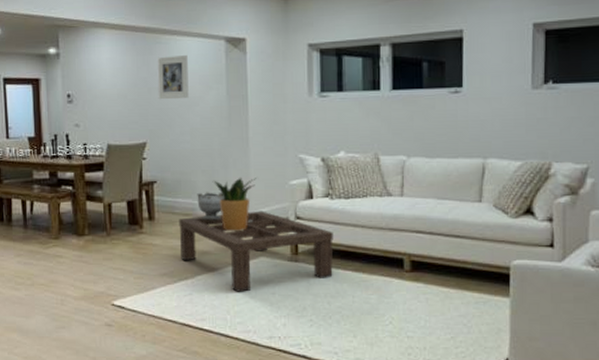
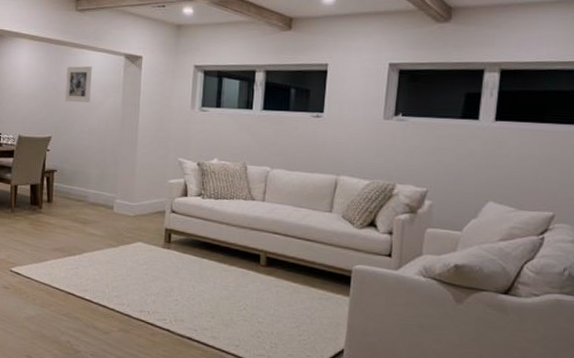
coffee table: present [178,210,333,292] -> none [71,202,202,271]
ceramic vessel: present [197,192,224,221] -> none [89,182,112,208]
potted plant: present [212,177,256,232] -> none [103,172,141,219]

